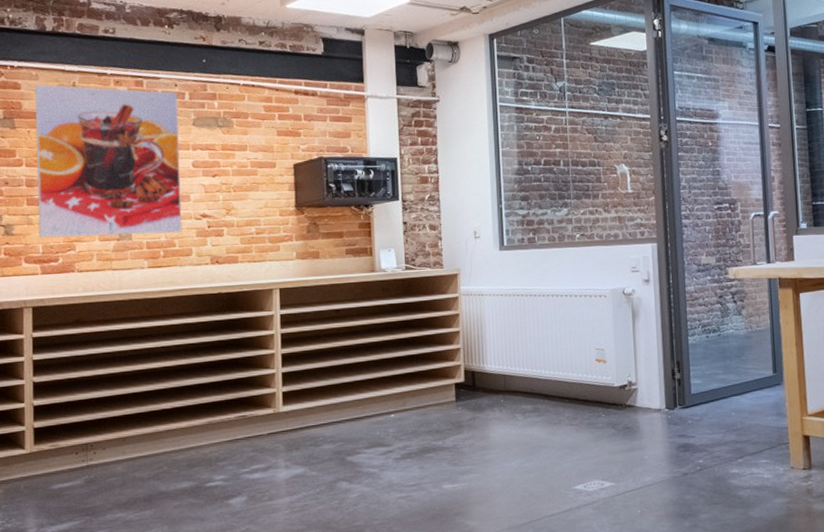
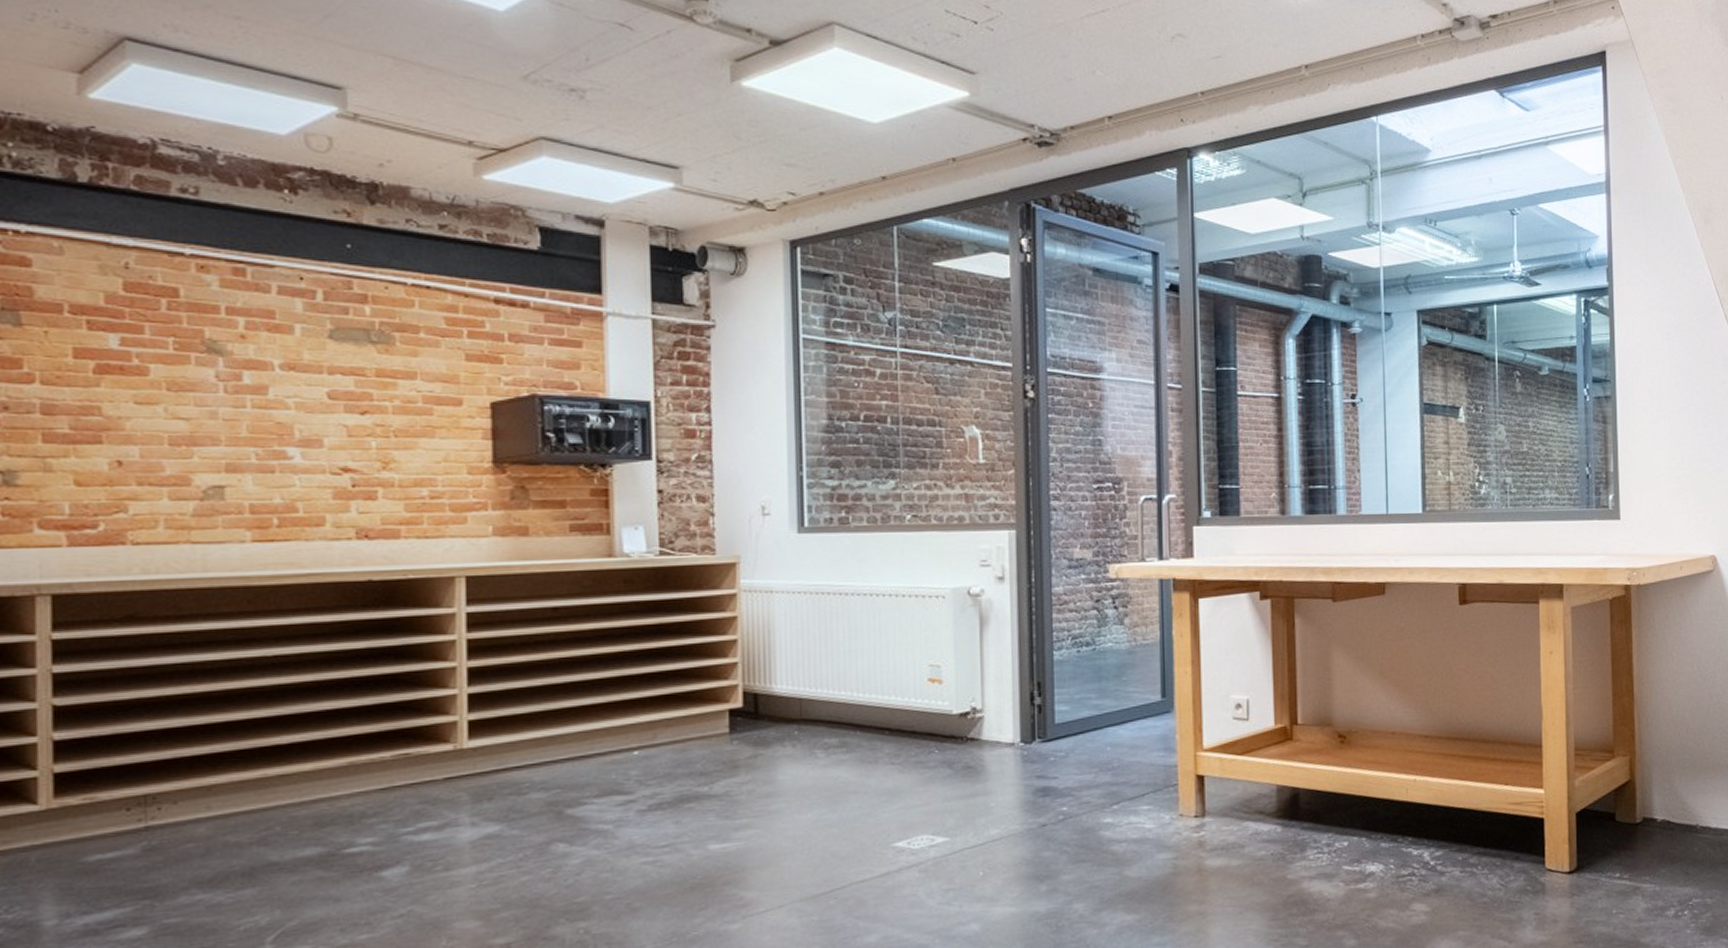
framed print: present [35,84,182,238] -> none [57,262,310,493]

